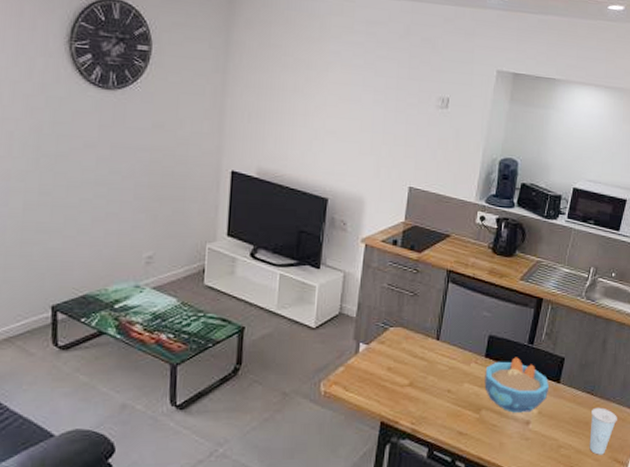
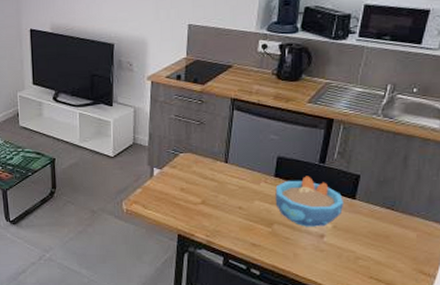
cup: present [589,407,617,455] -> none [390,222,422,267]

